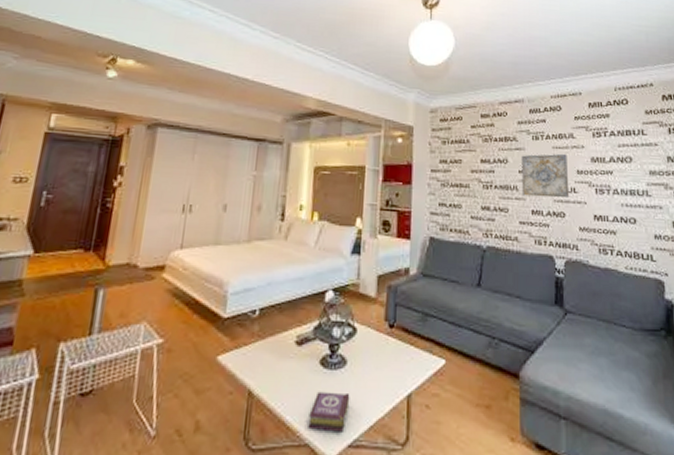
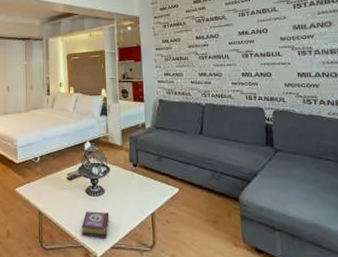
wall art: present [521,153,570,198] -> none [230,25,275,62]

